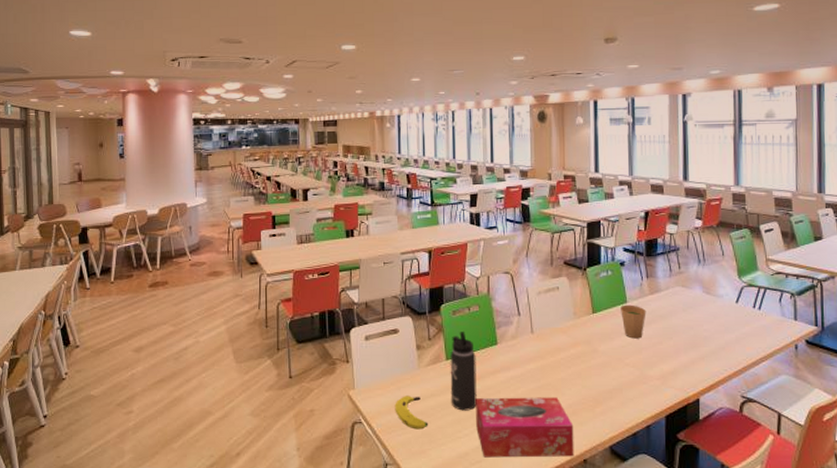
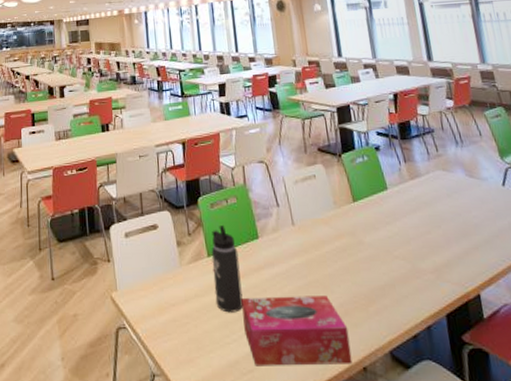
banana: present [395,396,429,430] -> none [158,297,195,335]
paper cup: present [621,304,646,339] -> none [381,191,410,228]

